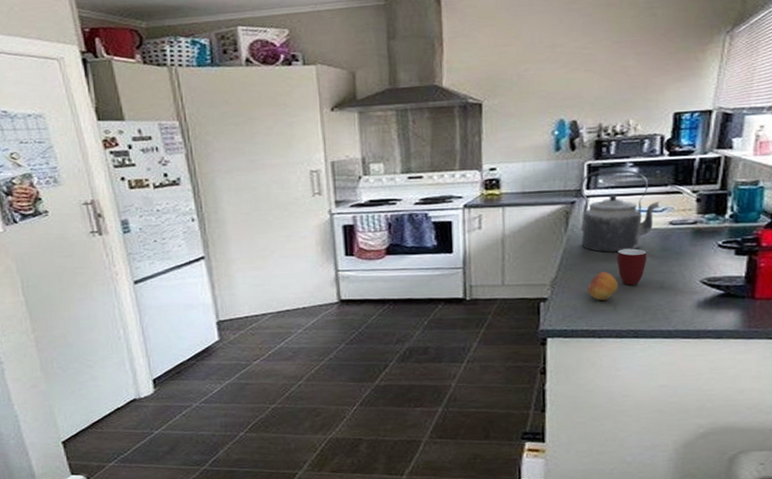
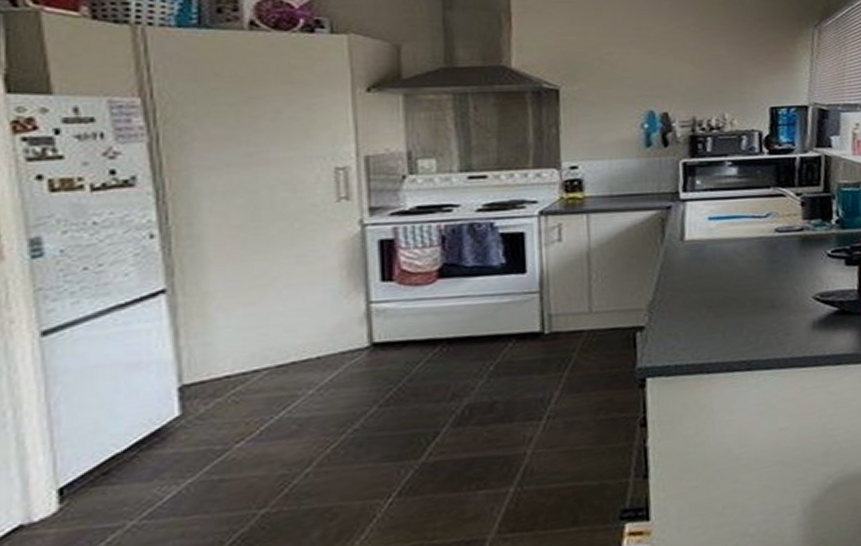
kettle: present [580,169,660,253] -> none [676,169,764,267]
fruit: present [587,272,619,301] -> none [690,290,726,326]
mug: present [617,248,647,286] -> none [721,261,755,306]

